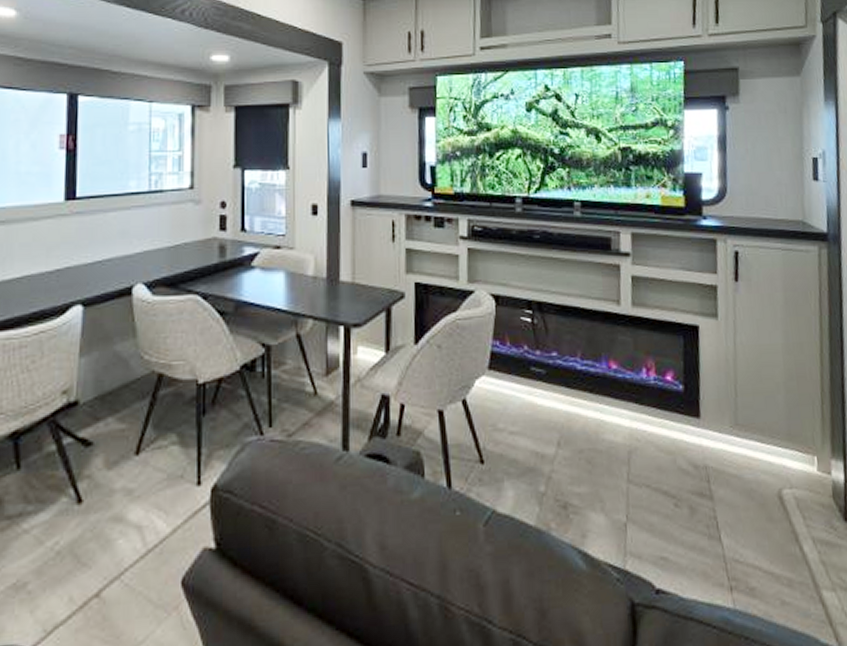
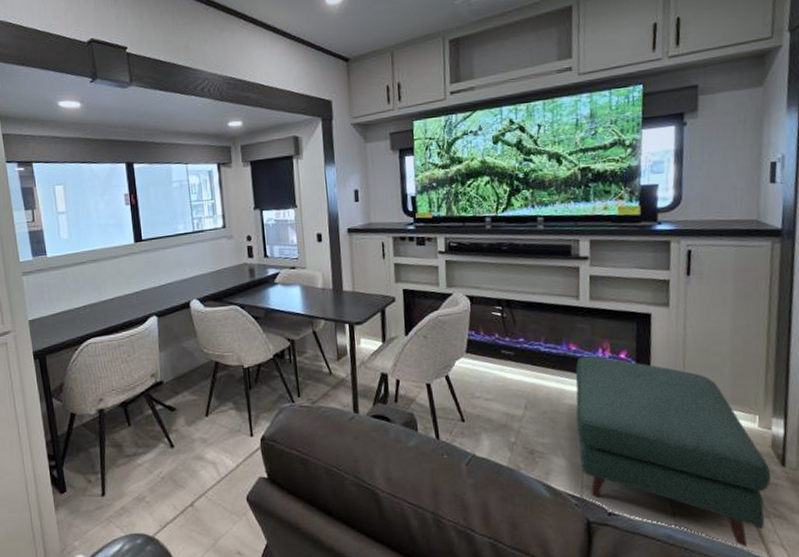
ottoman: none [616,377,835,633] -> present [575,356,771,547]

